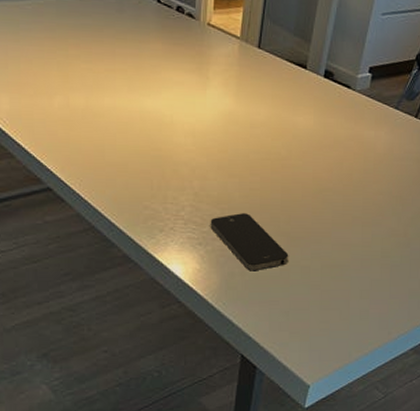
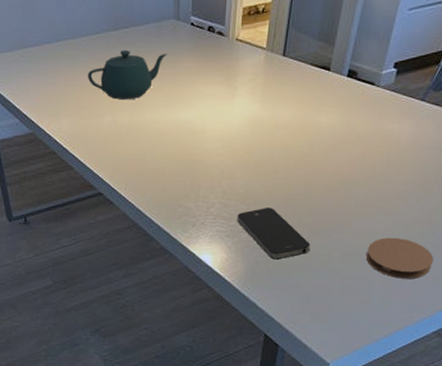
teapot: none [32,20,130,80] -> present [87,49,167,101]
coaster: none [344,249,409,293] -> present [365,237,433,279]

